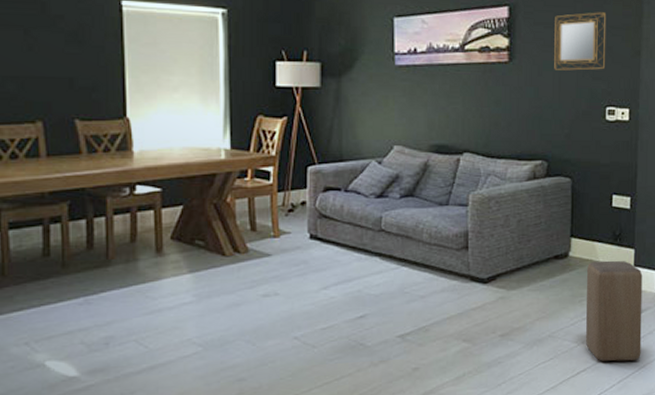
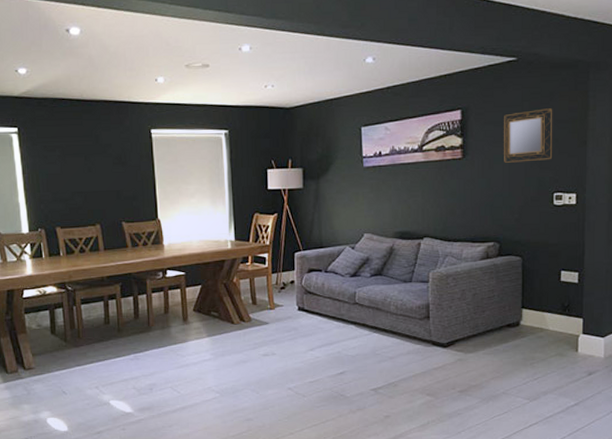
stool: present [586,260,643,362] -> none [538,328,591,417]

